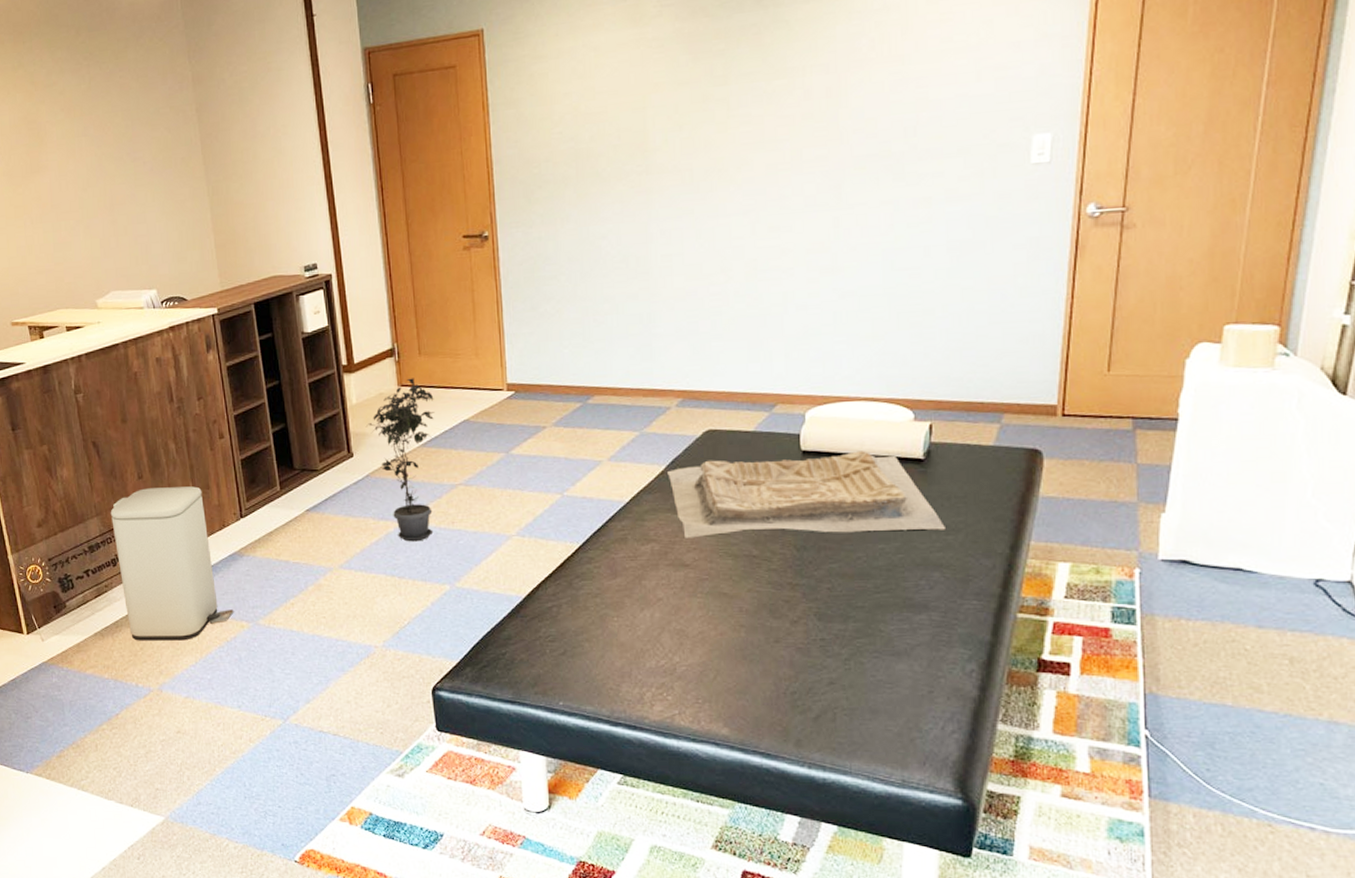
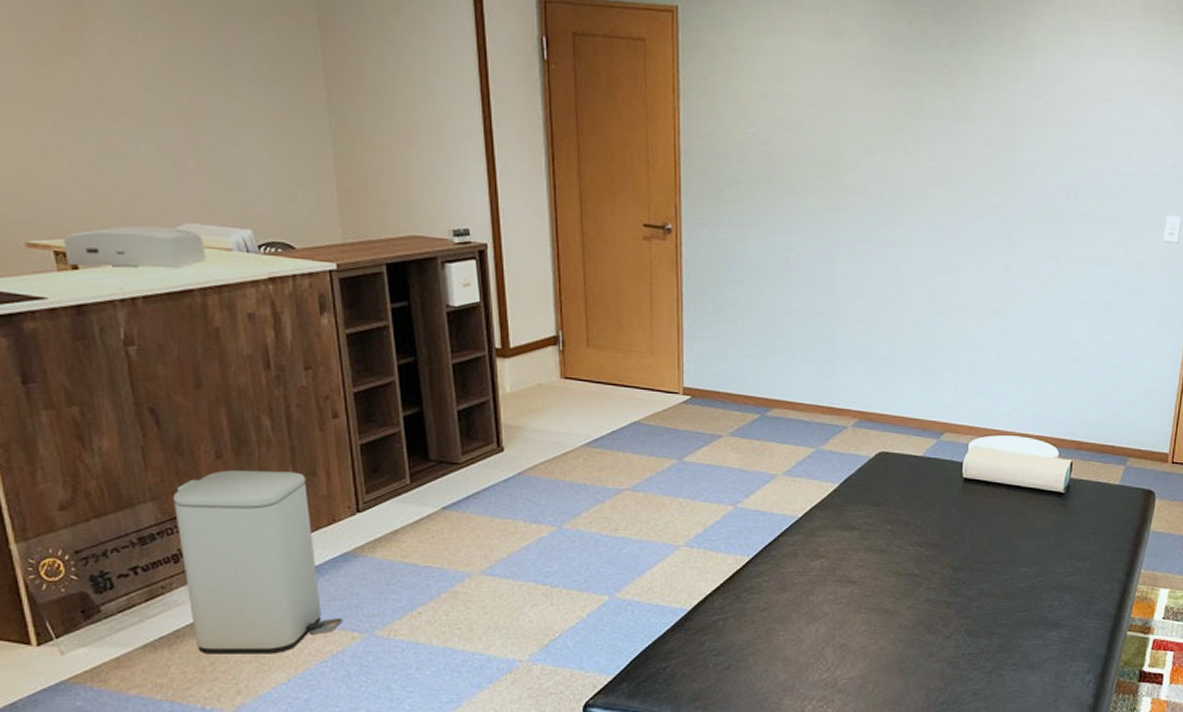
tissue dispenser: none [34,296,126,336] -> present [64,225,207,268]
potted plant: present [365,378,435,542] -> none [520,370,602,548]
towel: present [667,451,945,539] -> none [840,481,1077,557]

